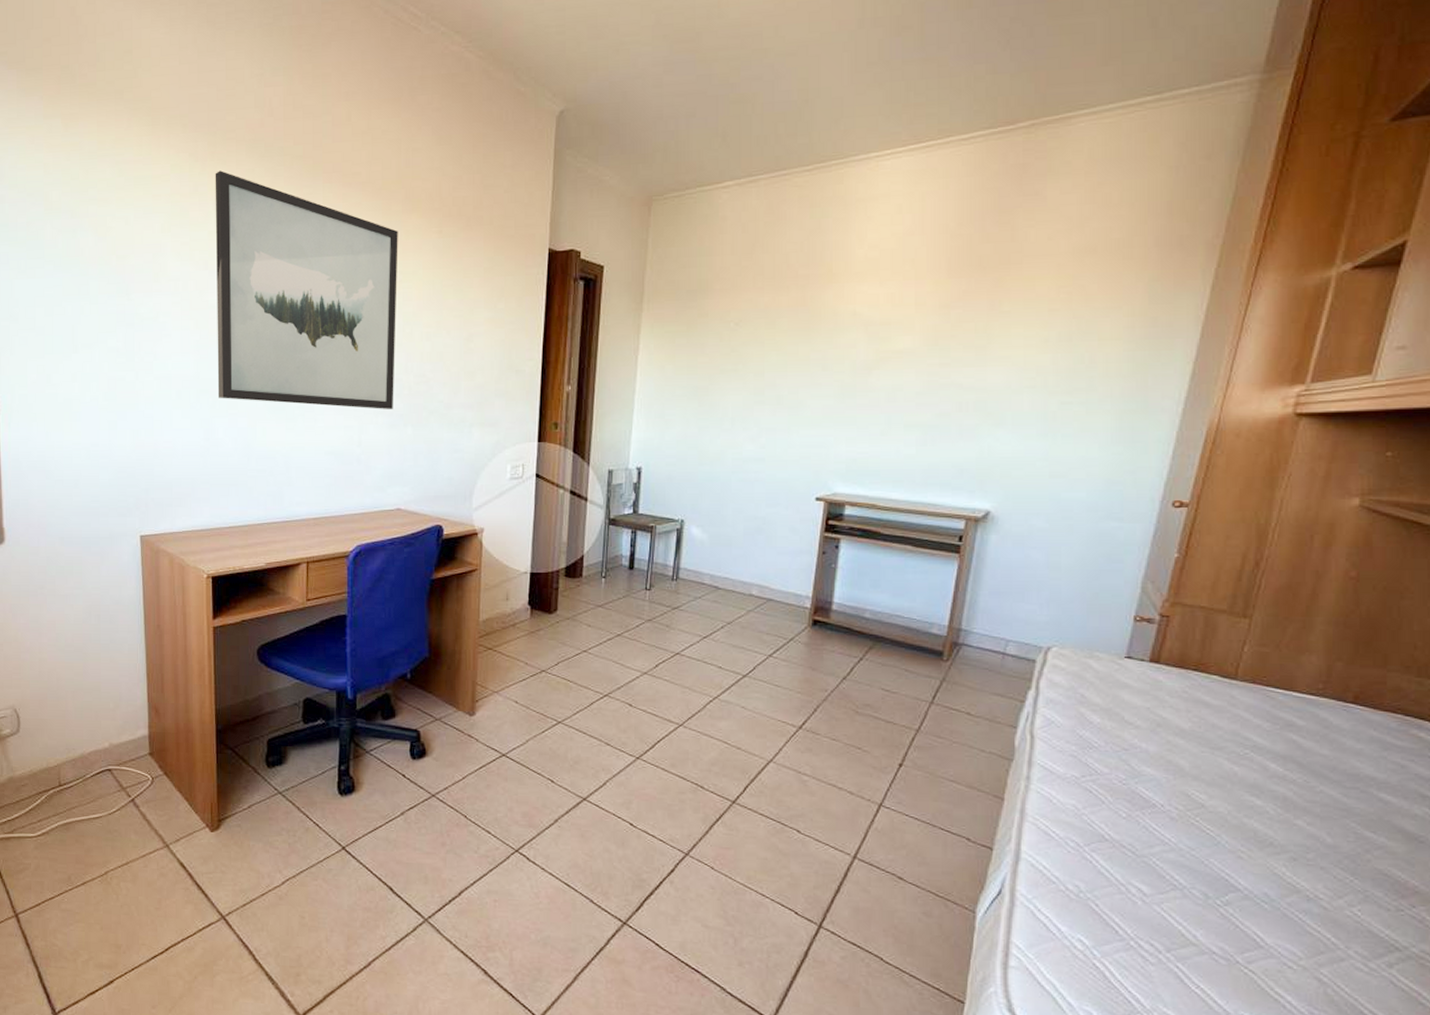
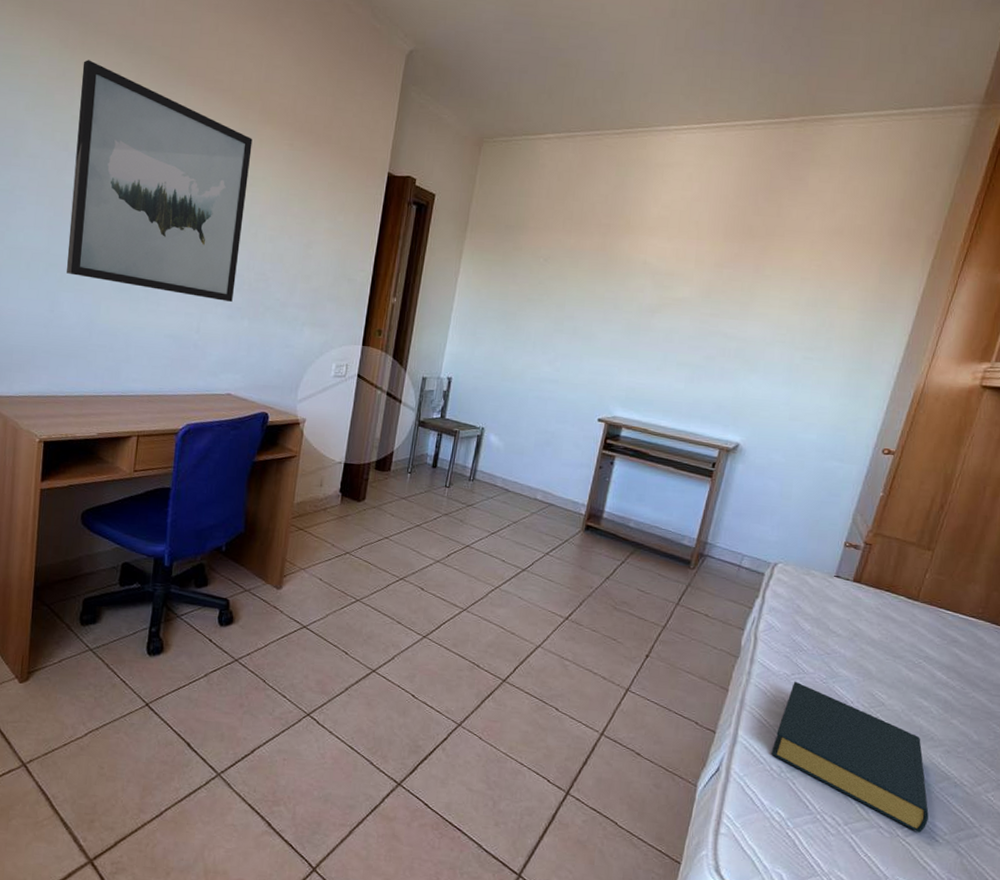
hardback book: none [1064,784,1276,958] -> present [771,681,929,833]

